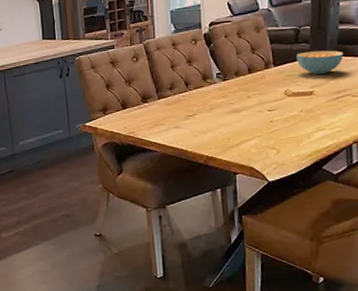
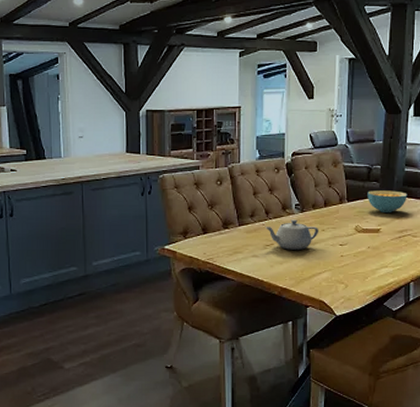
teapot: none [186,88,245,119] -> present [266,219,319,250]

